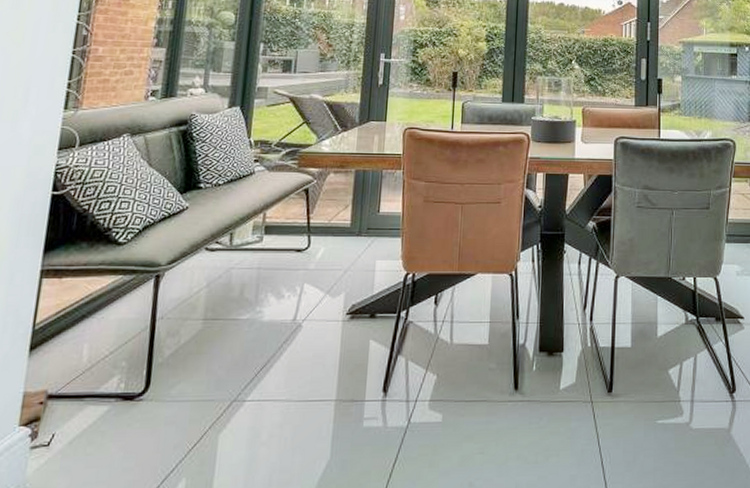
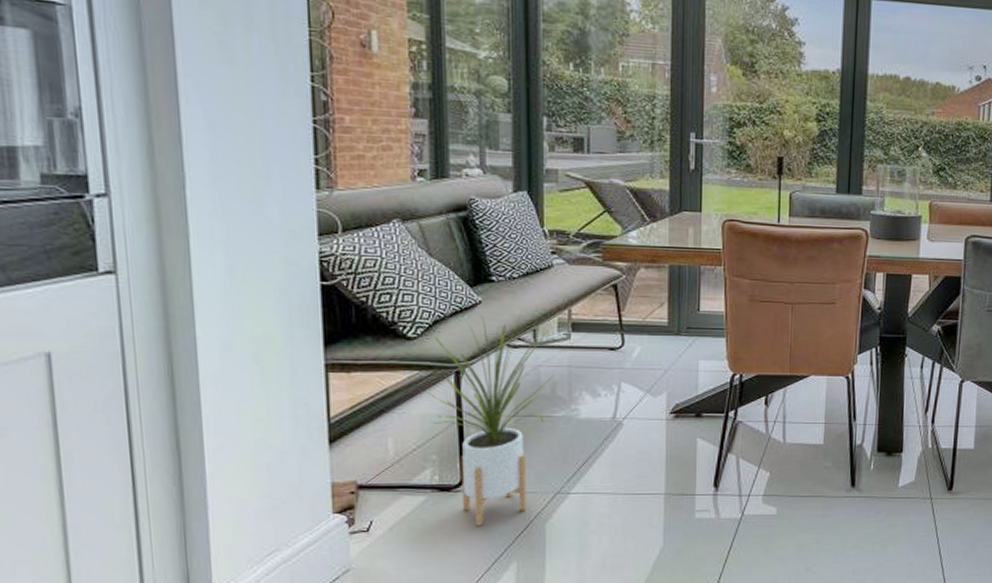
house plant: none [126,219,244,438] -> present [426,315,553,526]

